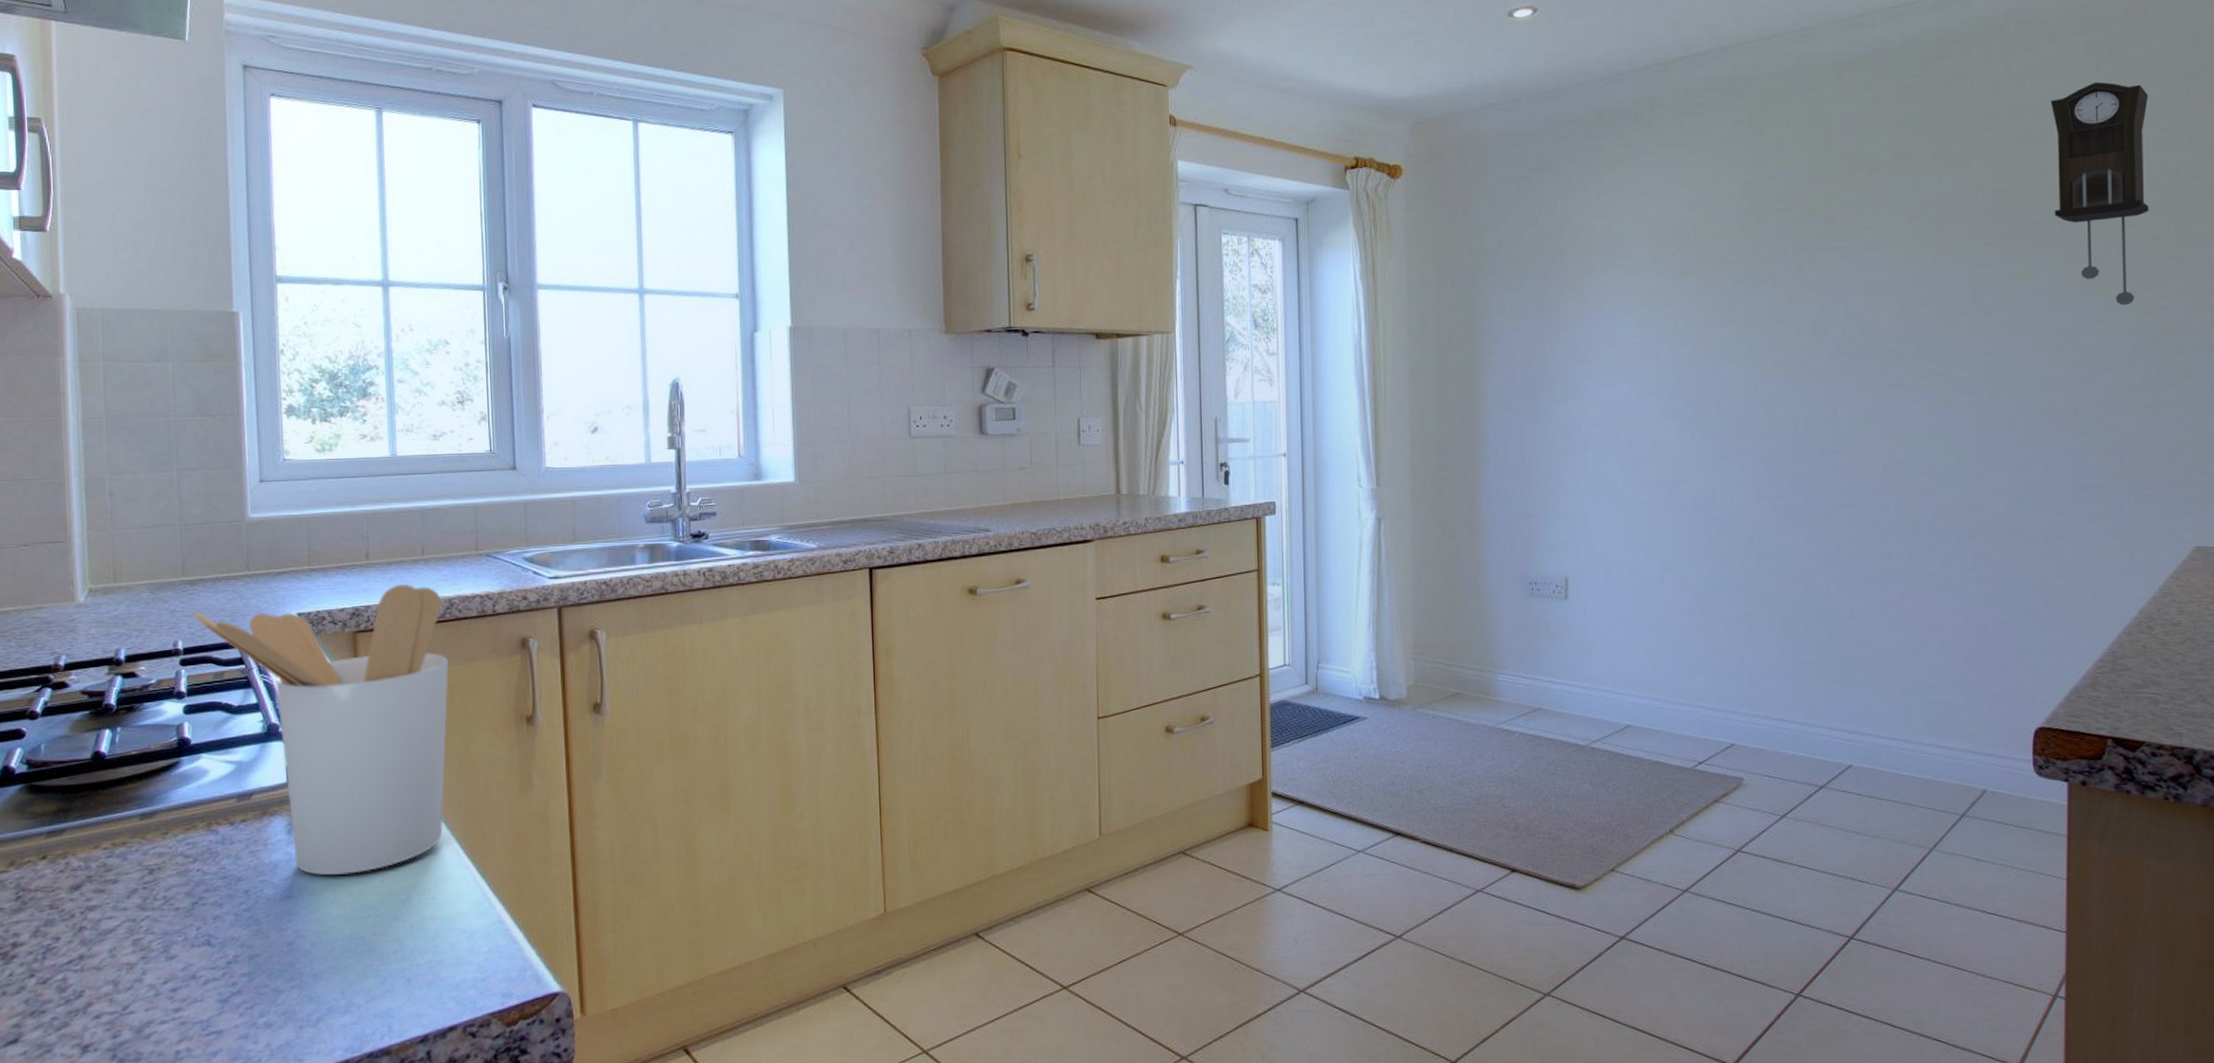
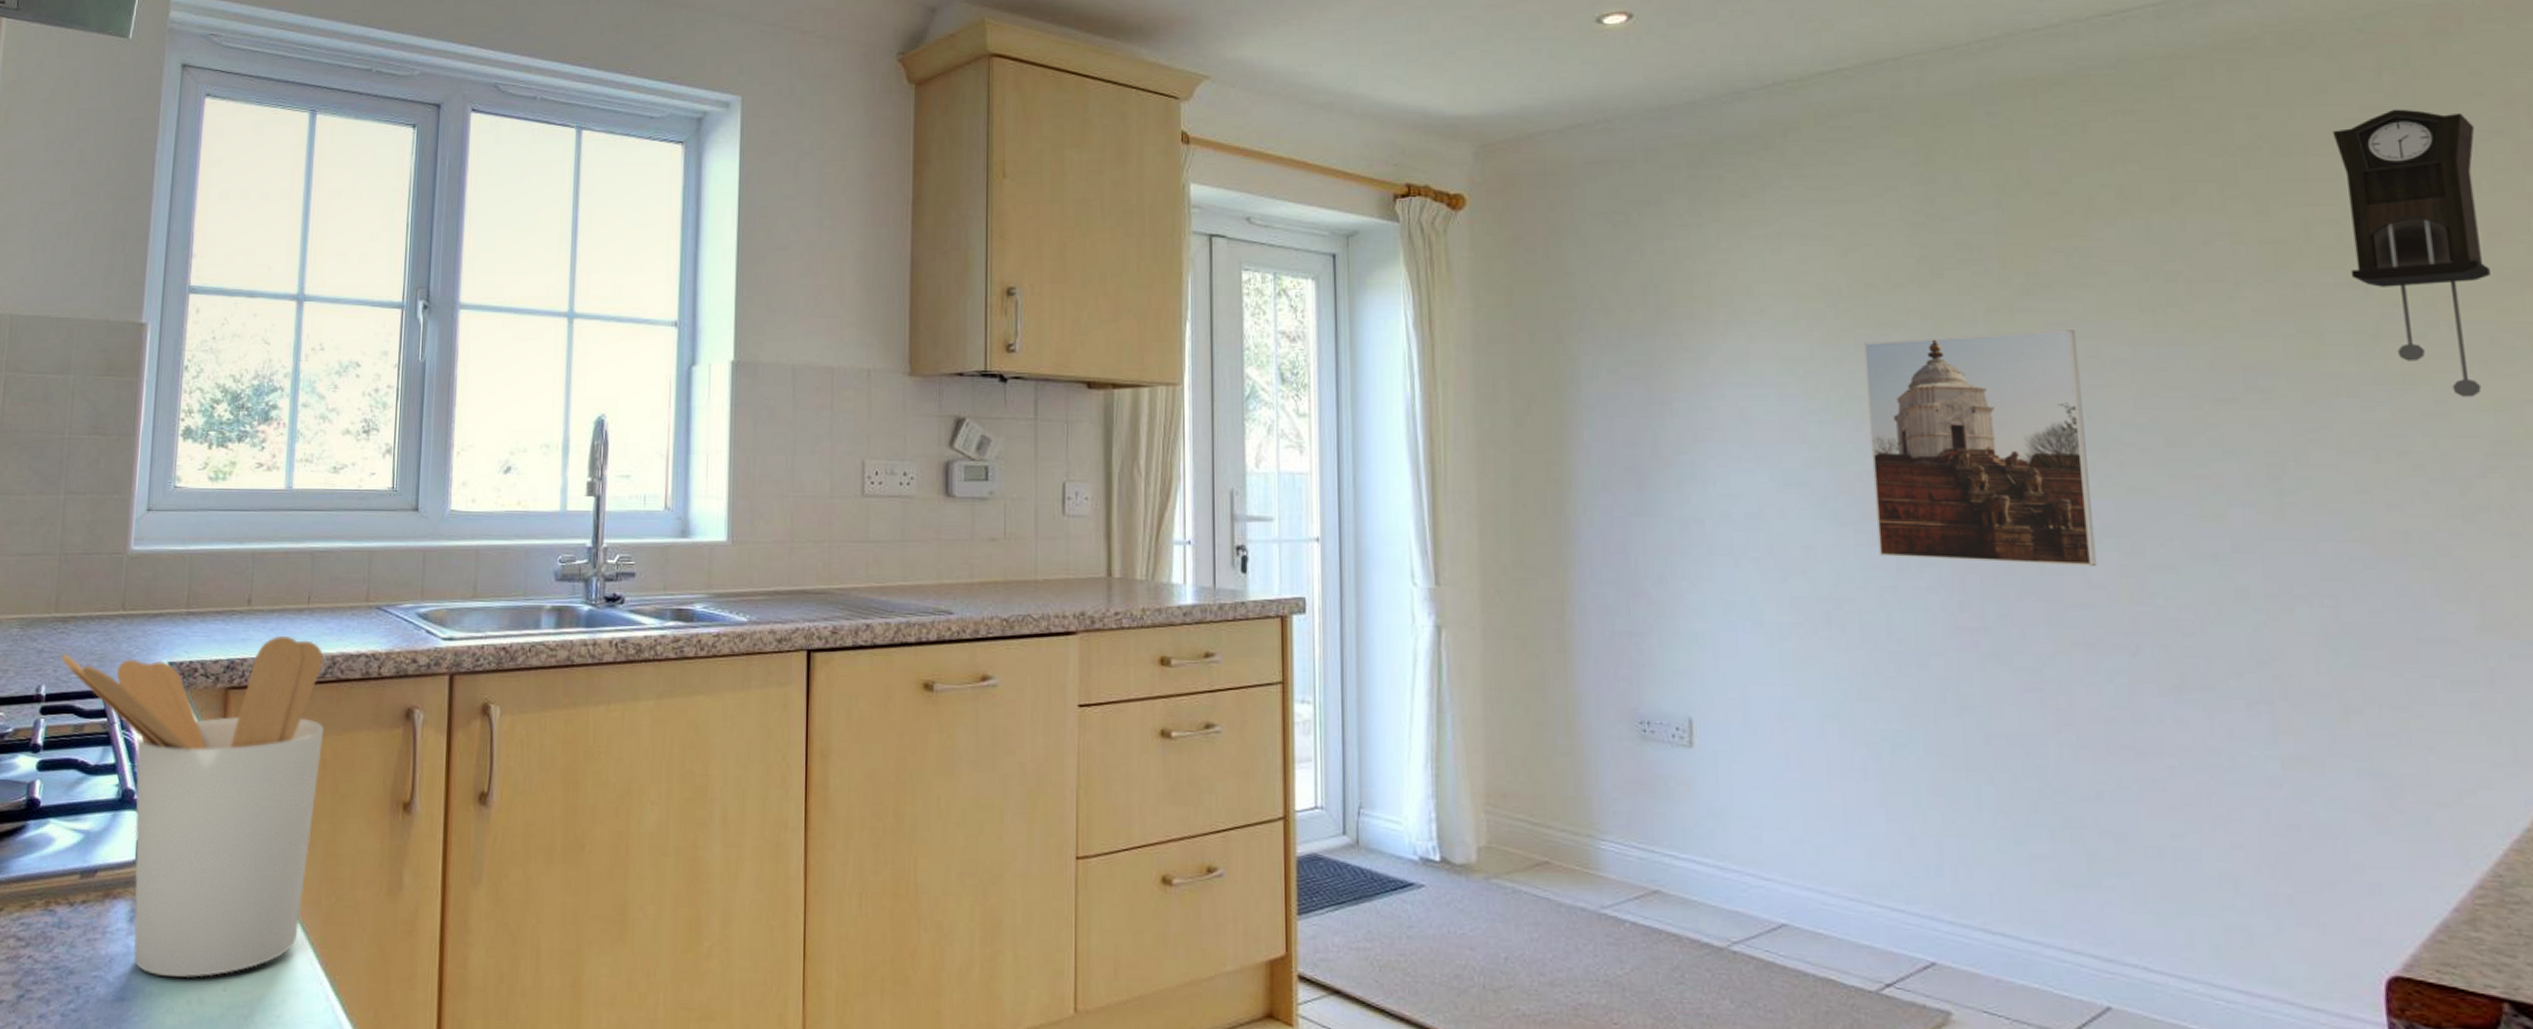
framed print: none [1703,263,1863,446] -> present [1863,330,2097,567]

